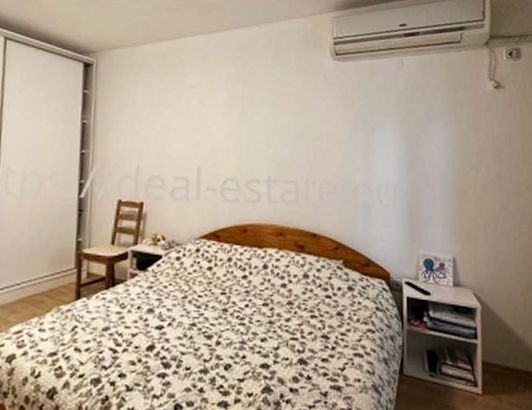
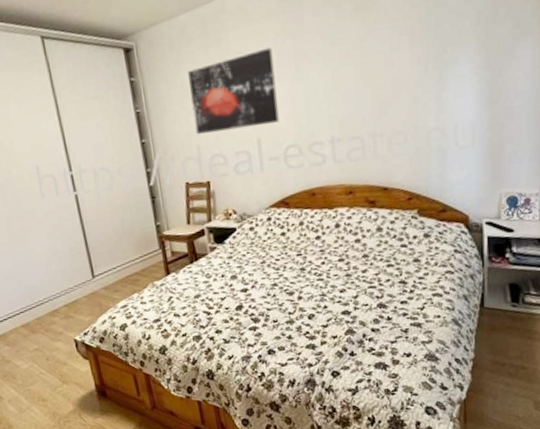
wall art: none [138,87,223,156] -> present [188,47,279,135]

